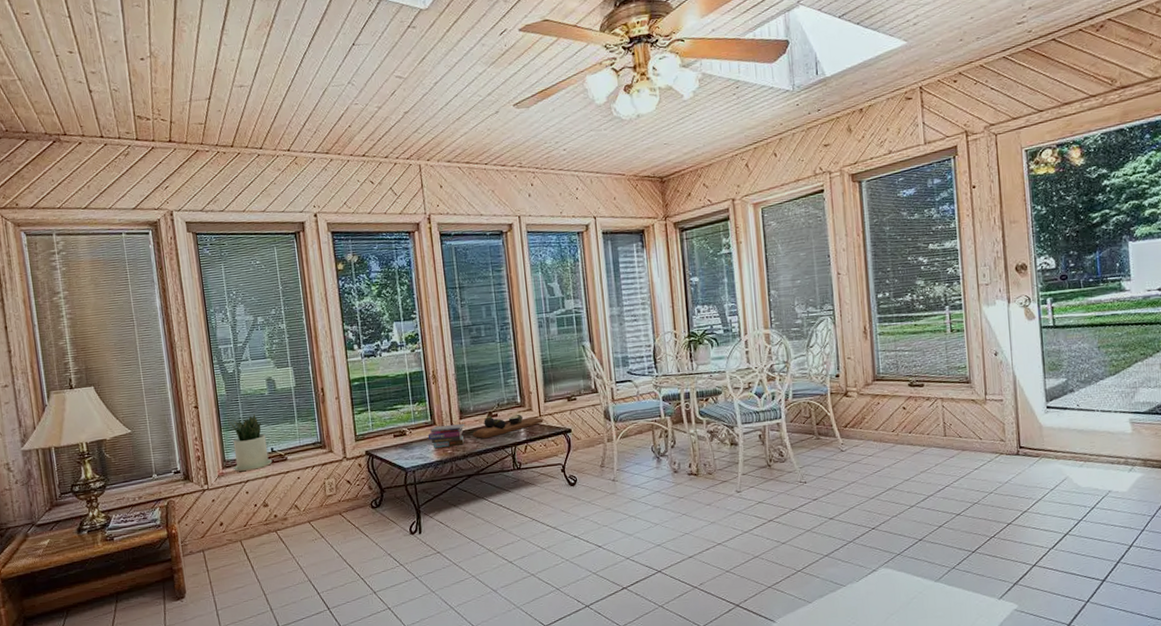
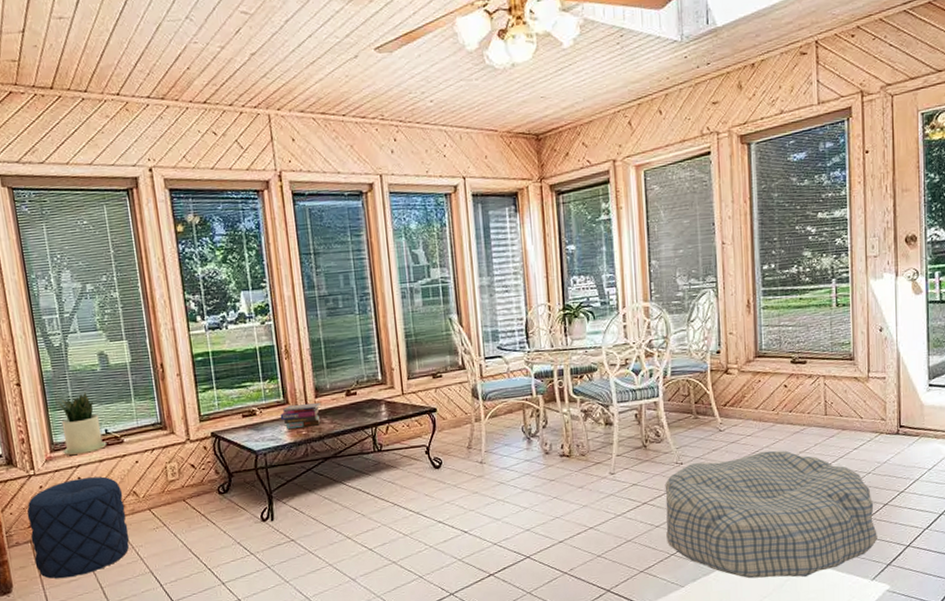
pouf: none [200,491,291,586] -> present [27,476,130,579]
decorative tray: present [473,415,544,439] -> none [329,393,407,419]
dog bed: none [789,470,1003,596] -> present [665,450,877,579]

